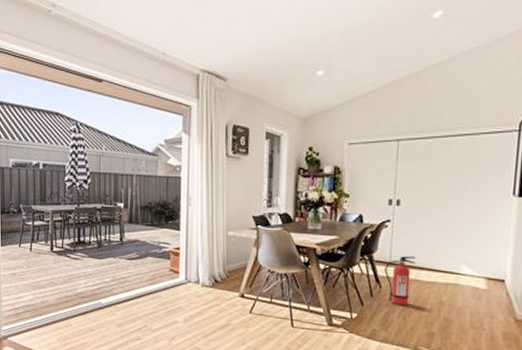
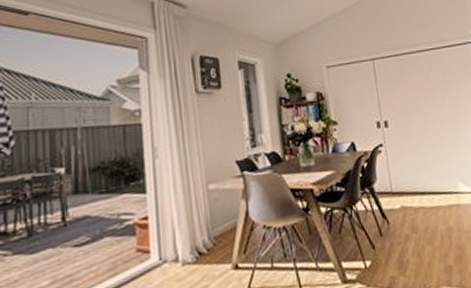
fire extinguisher: present [385,256,416,305] -> none [388,181,419,241]

